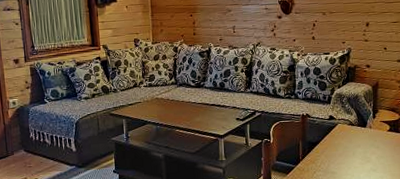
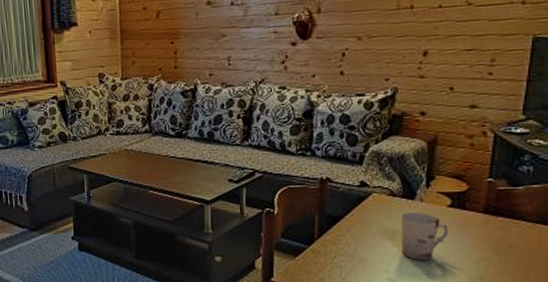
cup: none [357,136,390,171] -> present [400,211,449,260]

